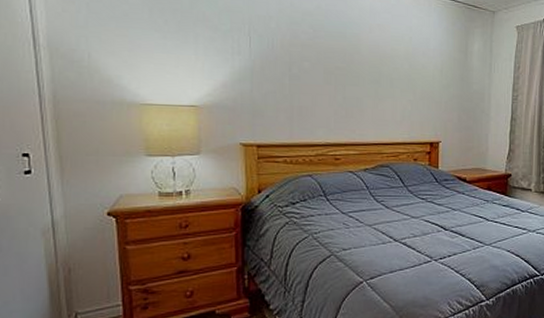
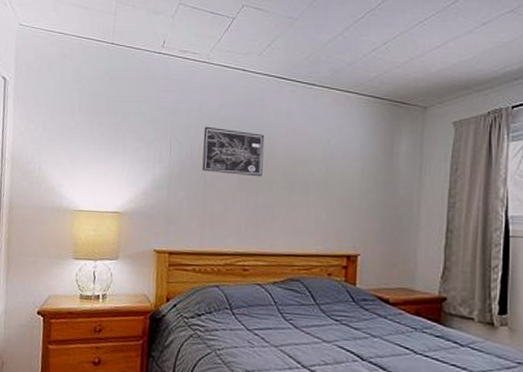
wall art: none [285,18,350,71] -> present [202,126,265,177]

